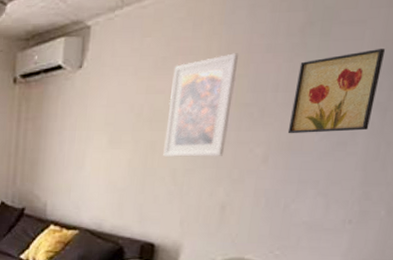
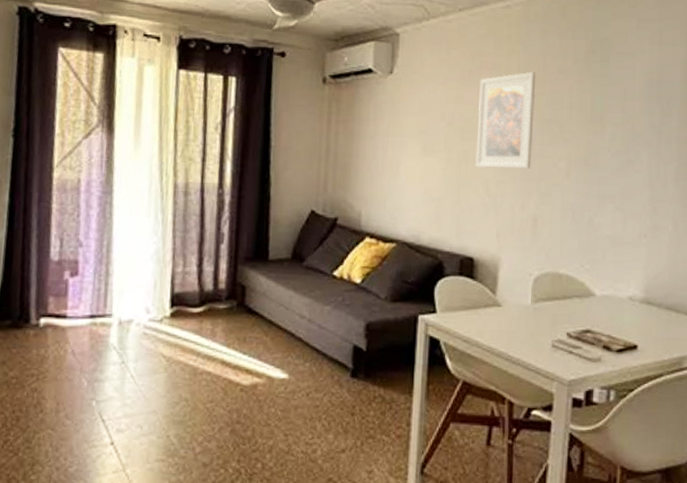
wall art: present [287,48,386,134] -> none [584,78,653,151]

